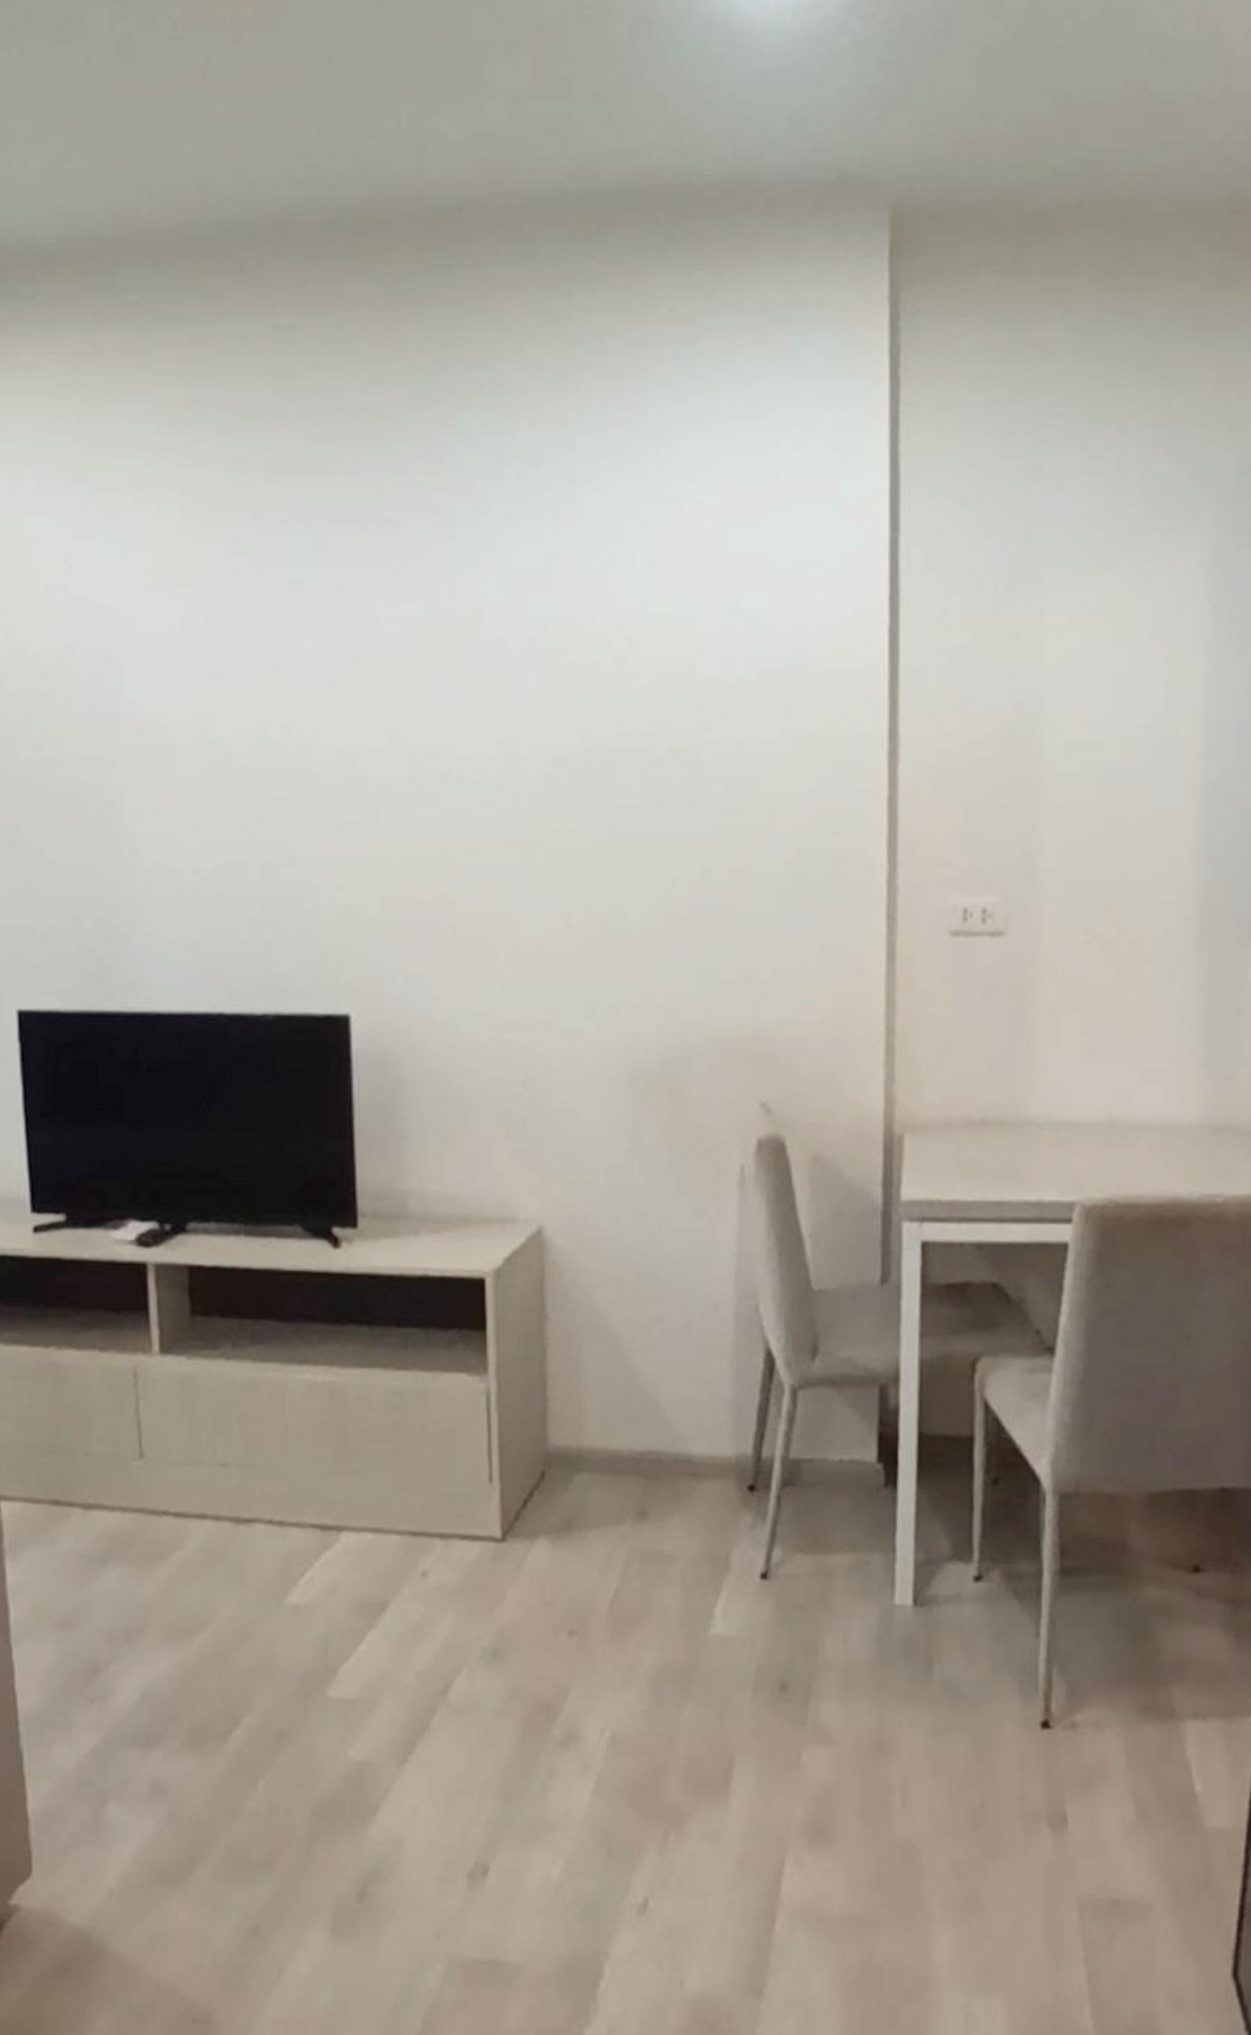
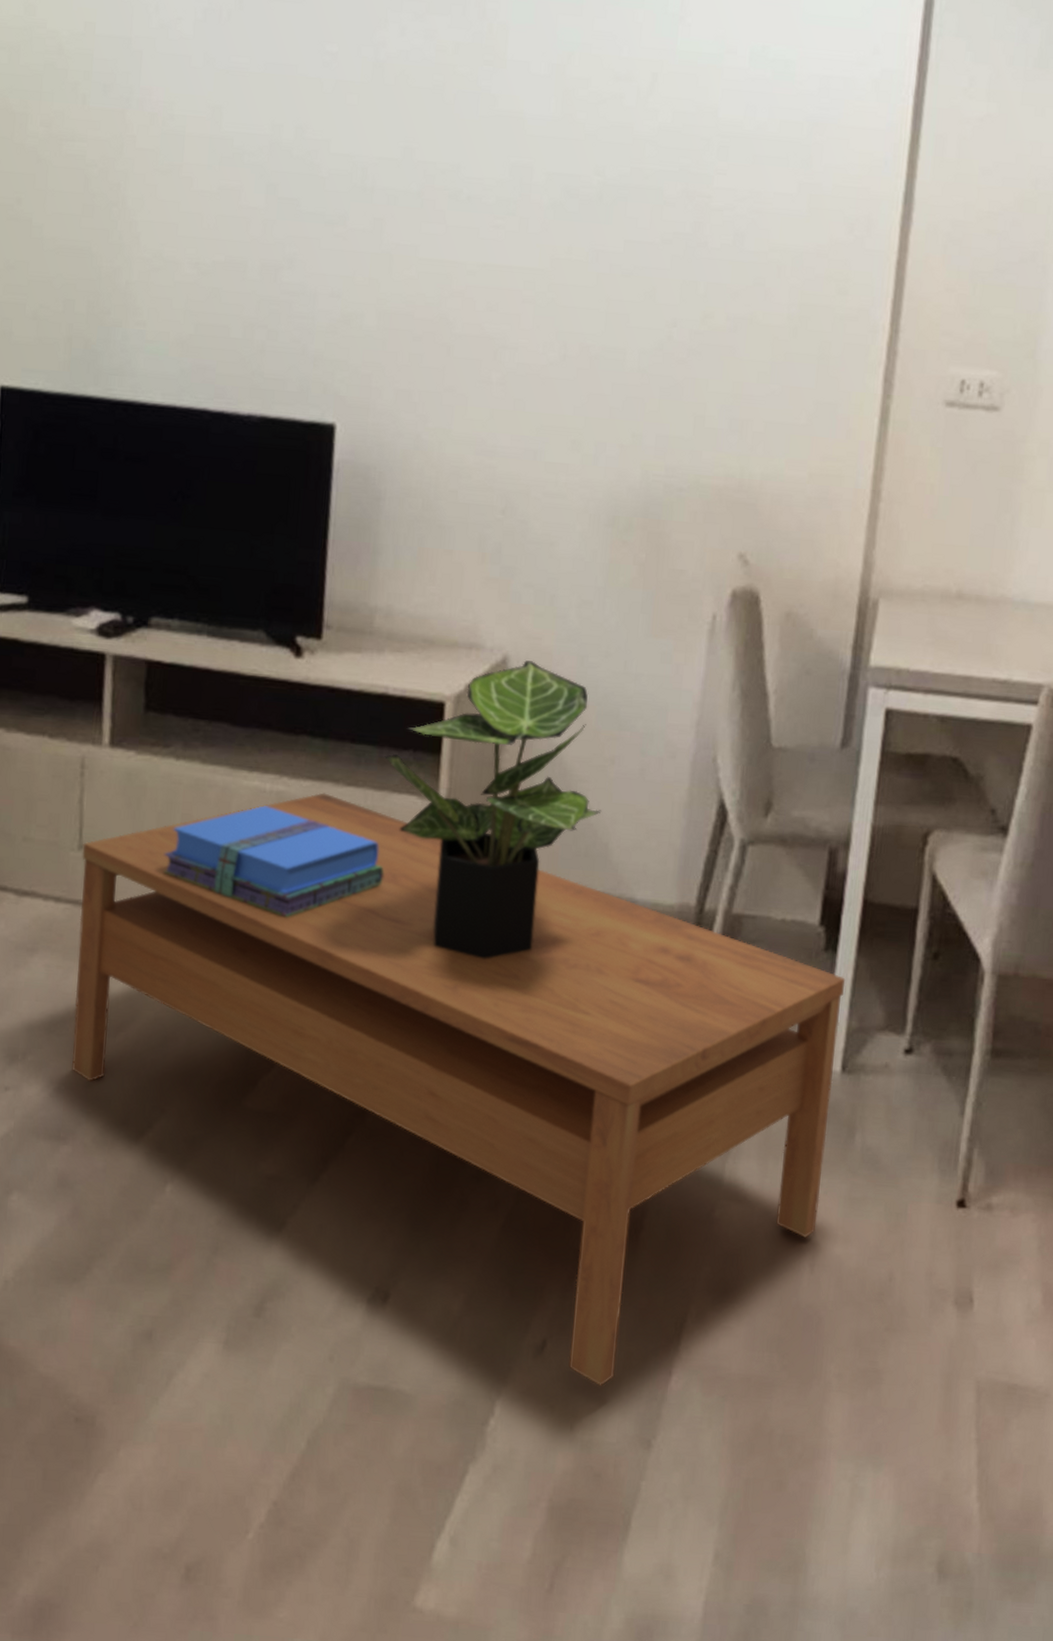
coffee table: none [143,1379,909,1939] -> present [72,793,846,1386]
books: none [224,1397,441,1505] -> present [163,806,384,917]
potted plant: none [431,1229,650,1528] -> present [384,660,602,959]

